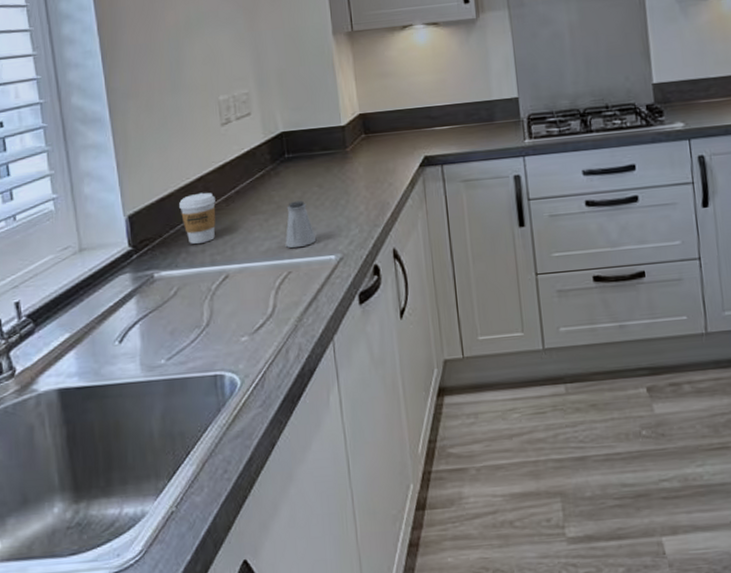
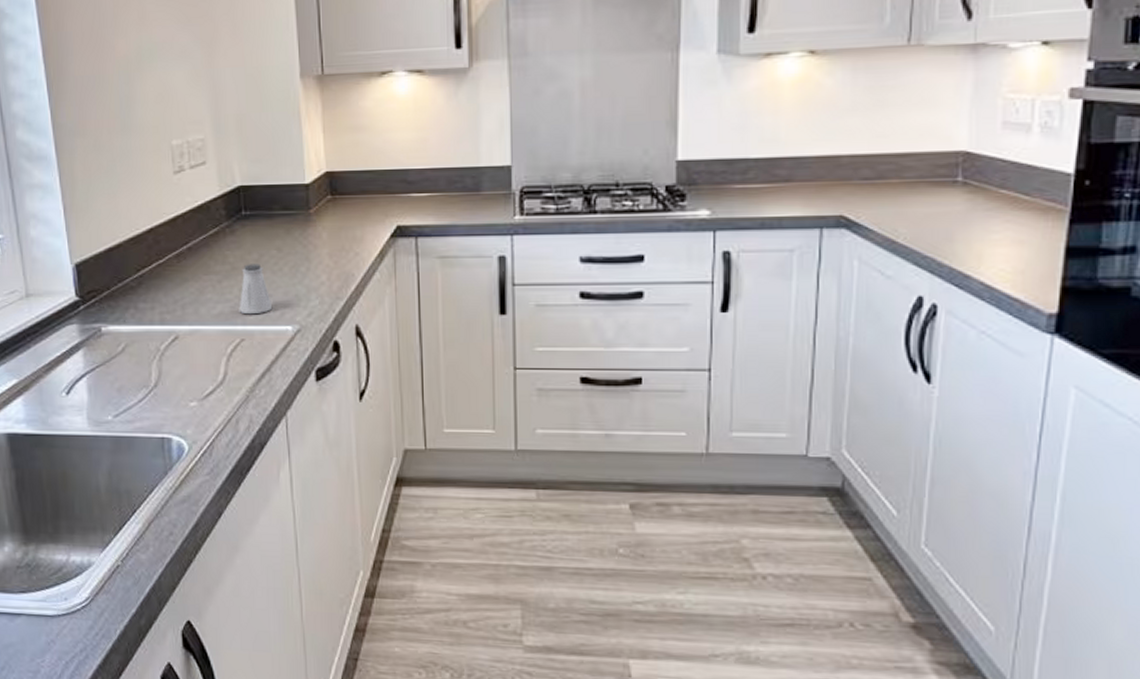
coffee cup: present [179,192,216,244] -> none [128,245,167,300]

